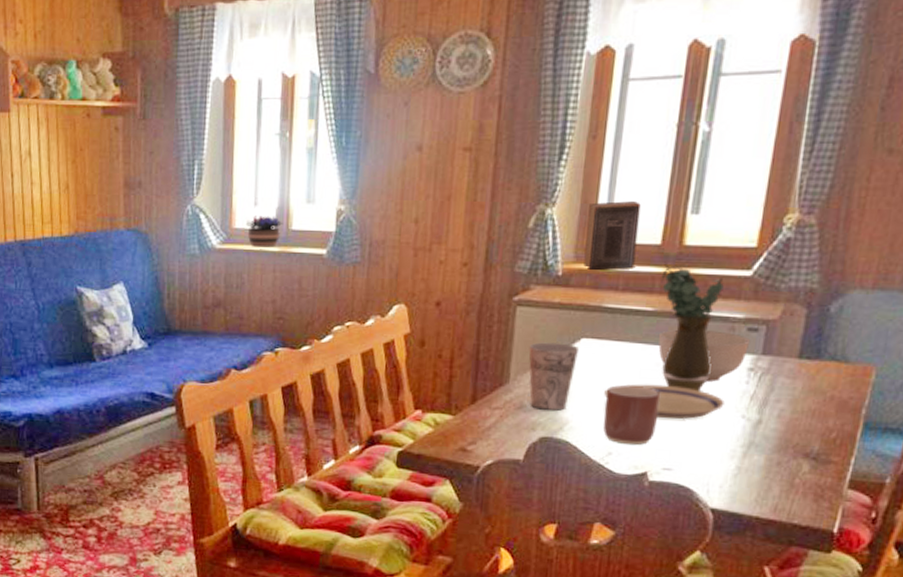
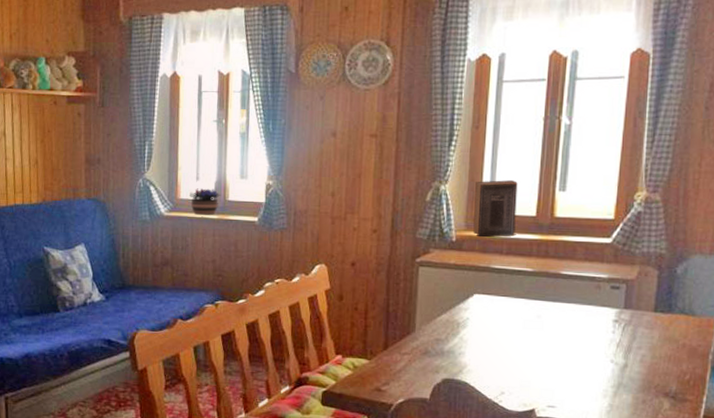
cup: present [529,341,579,411] -> none [431,296,472,356]
mug: present [602,385,661,445] -> none [495,334,543,385]
plate: present [604,384,725,419] -> none [495,333,596,363]
bowl: present [658,330,751,381] -> none [538,288,614,331]
vase: present [661,261,724,392] -> none [538,230,589,340]

